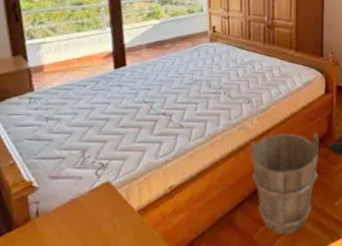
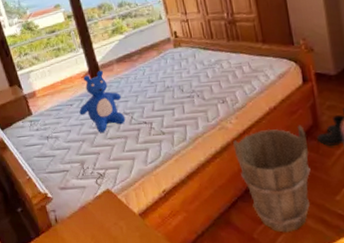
teddy bear: none [92,53,145,119] -> present [79,70,126,133]

